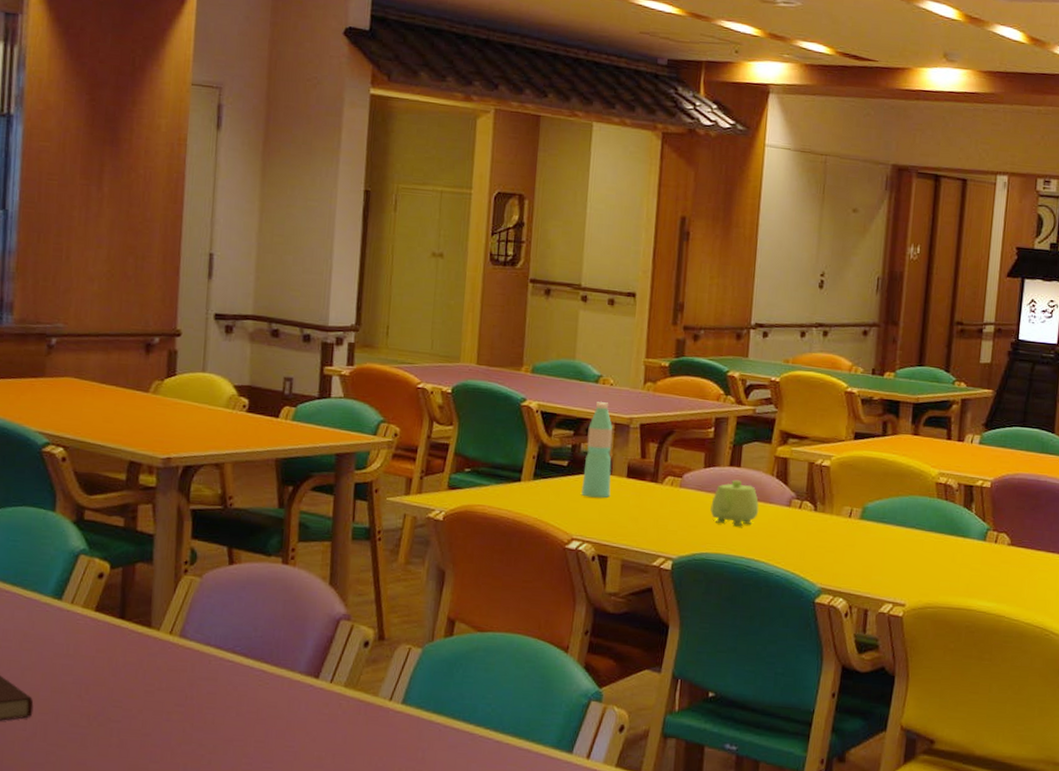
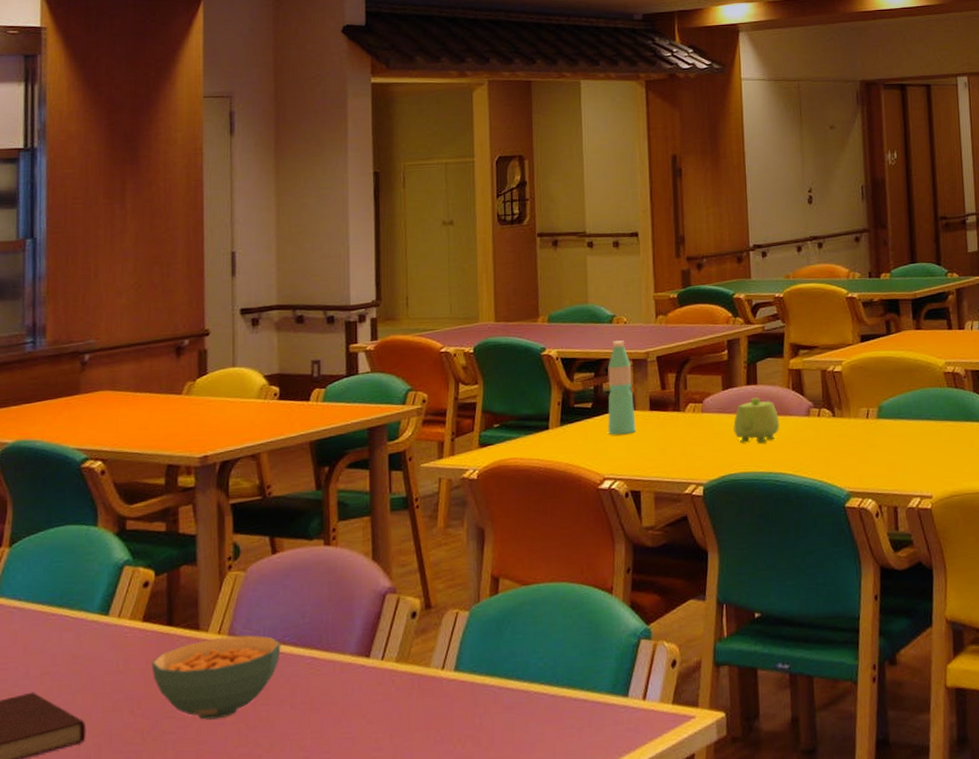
cereal bowl: none [101,637,232,715] -> present [152,635,281,720]

